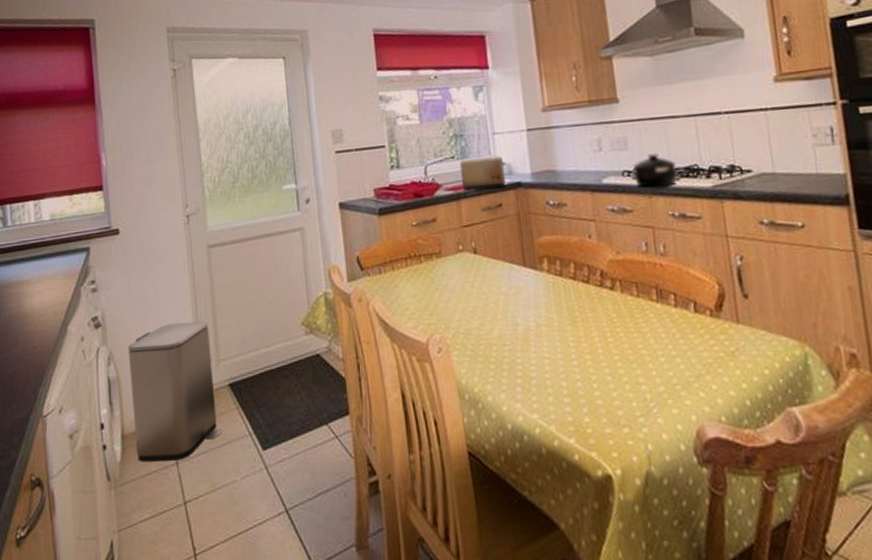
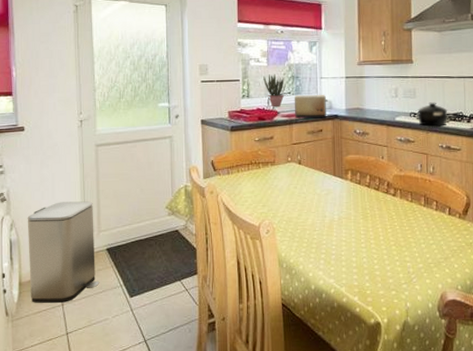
potted plant: none [416,134,447,179] -> present [263,74,286,107]

